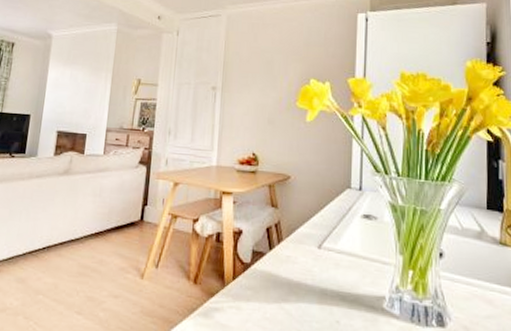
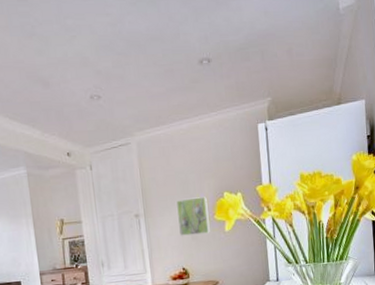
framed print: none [256,79,291,120] -> present [176,196,210,236]

